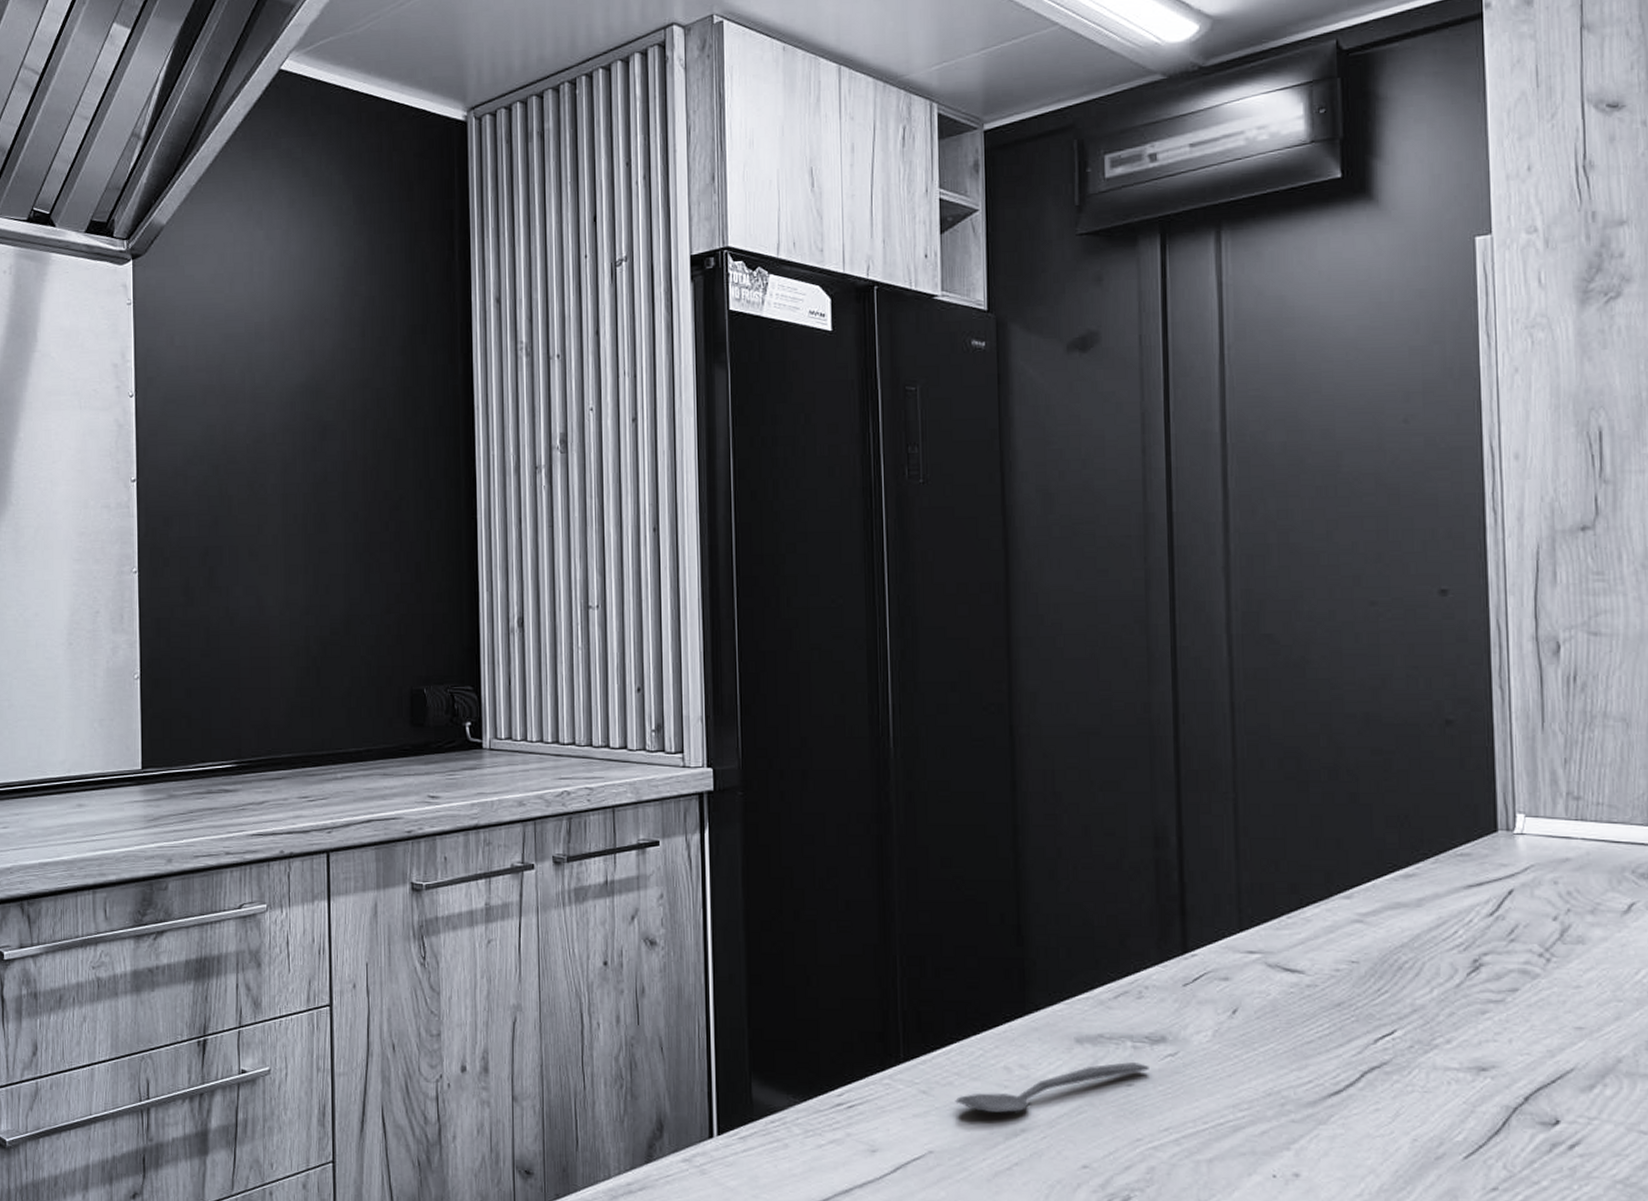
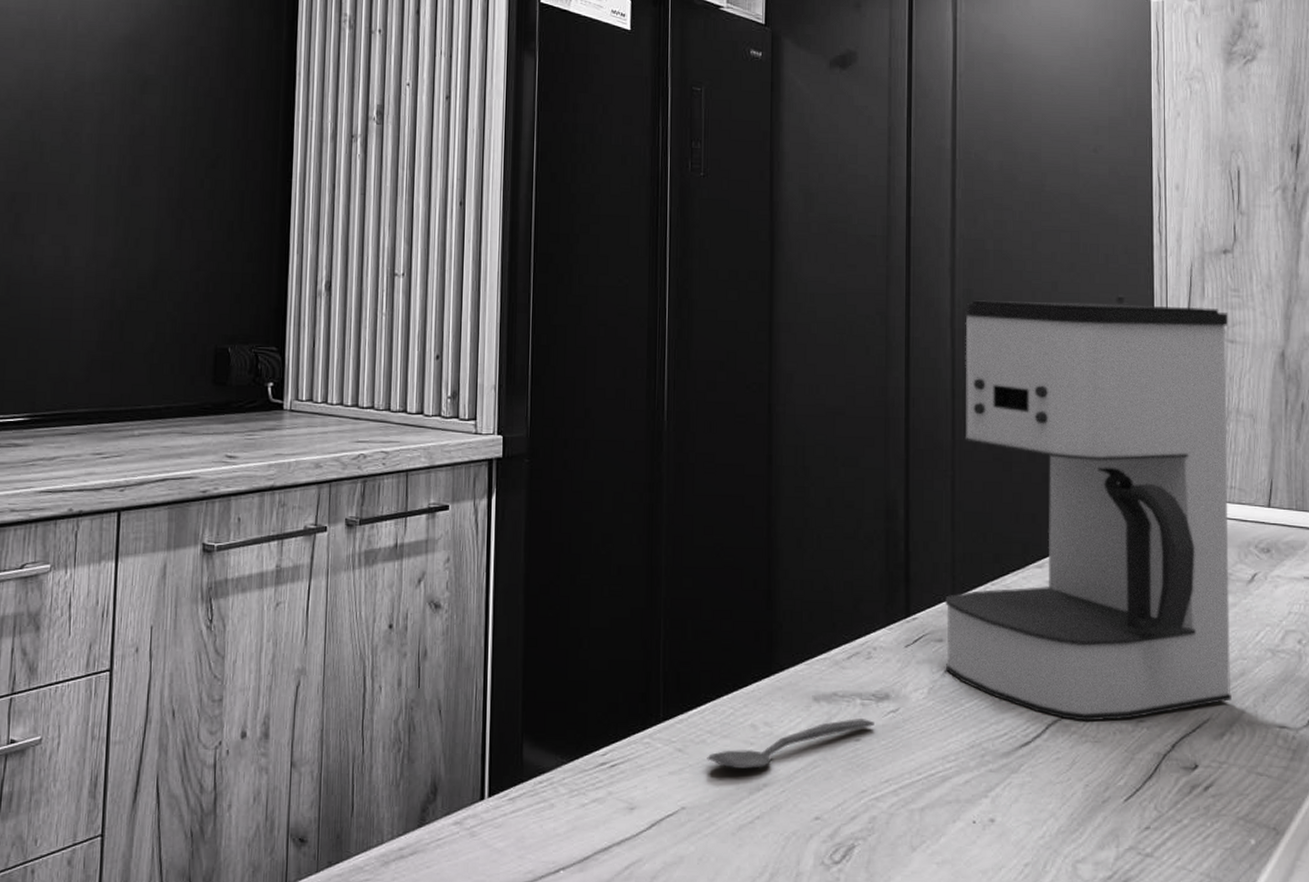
coffee maker: none [1230,595,1603,1070] -> present [945,299,1232,722]

